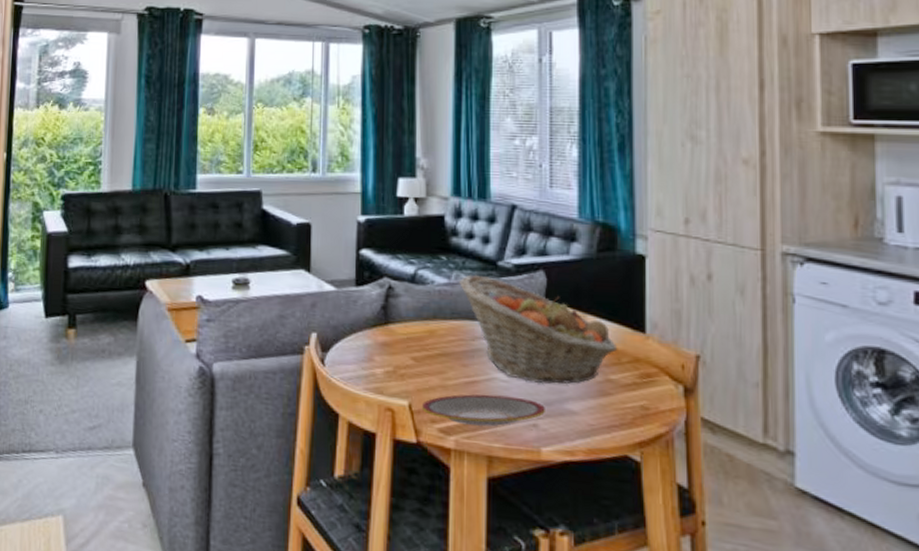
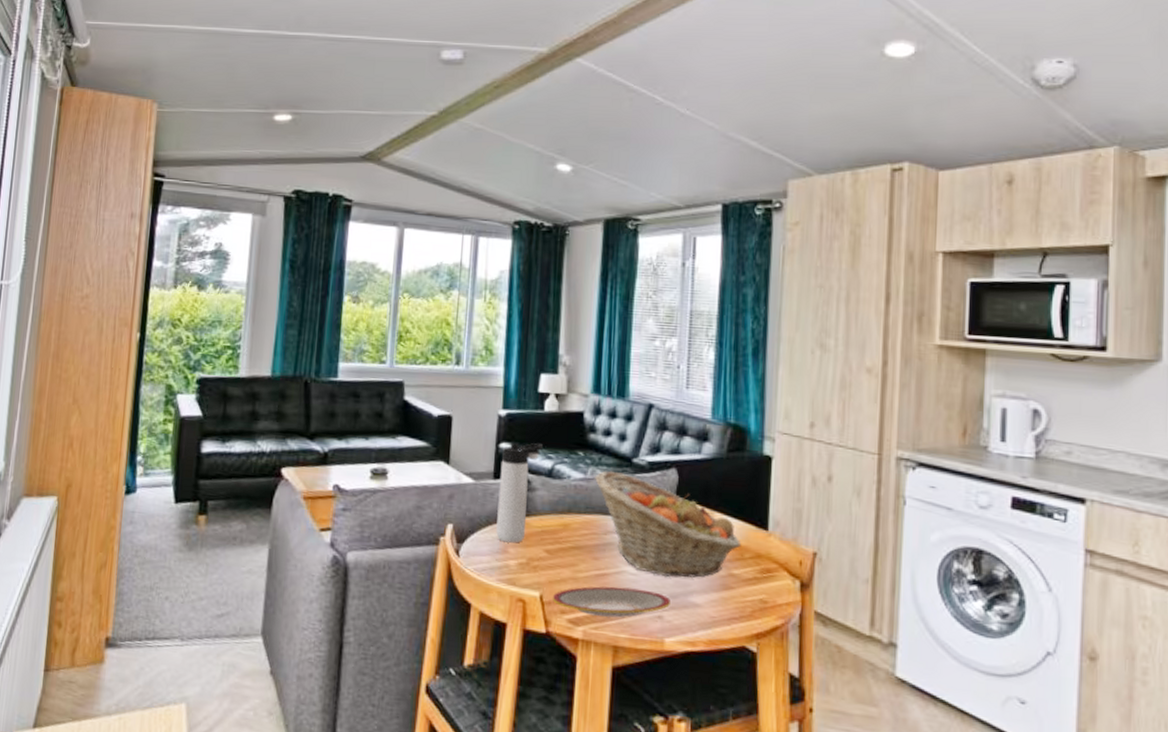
thermos bottle: none [361,249,404,351] -> present [496,443,542,543]

